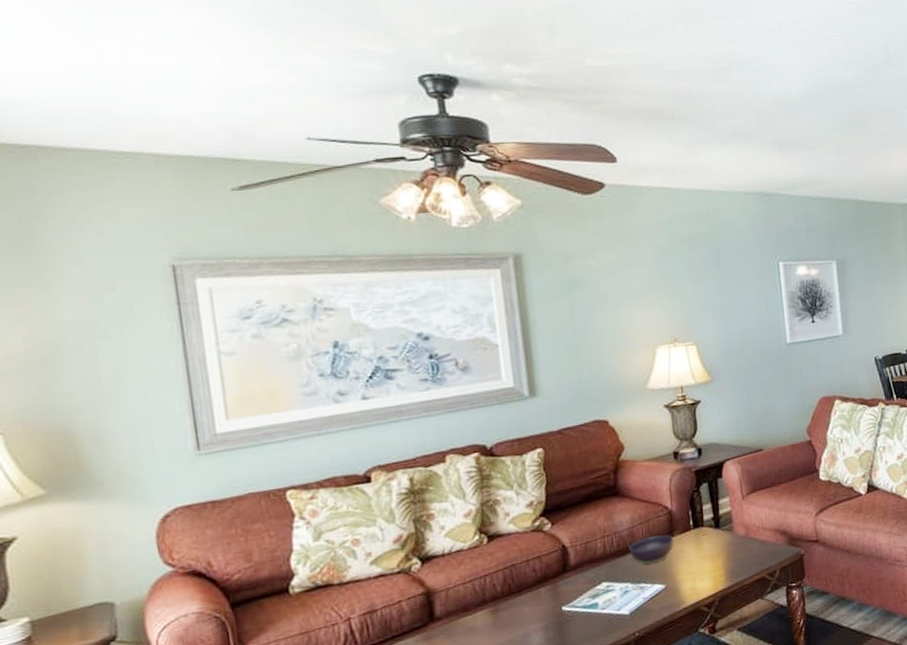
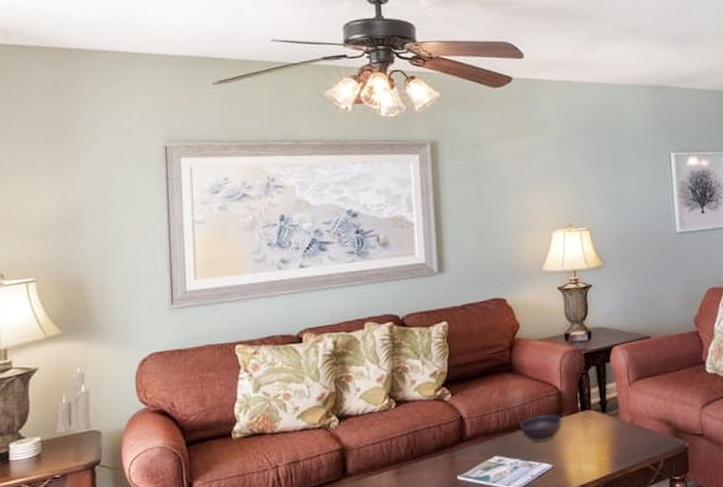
candle: none [48,532,100,611] -> present [55,368,91,434]

